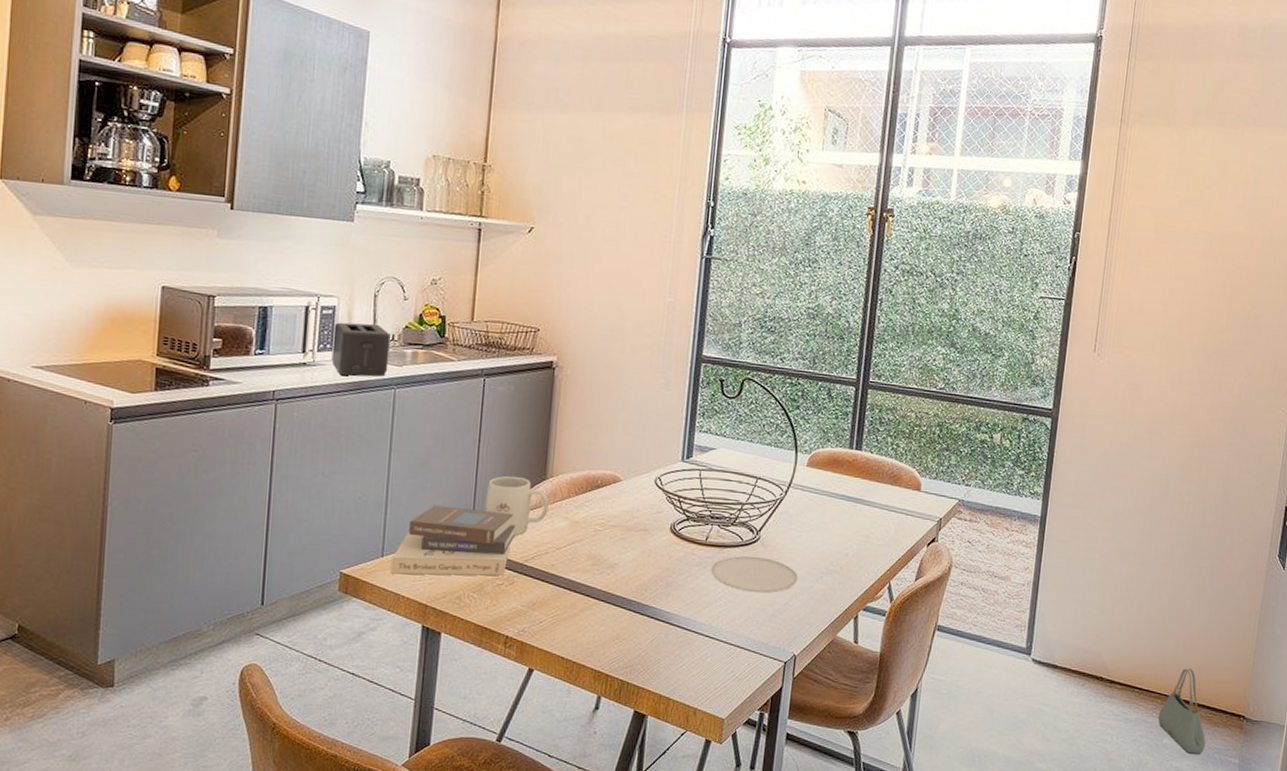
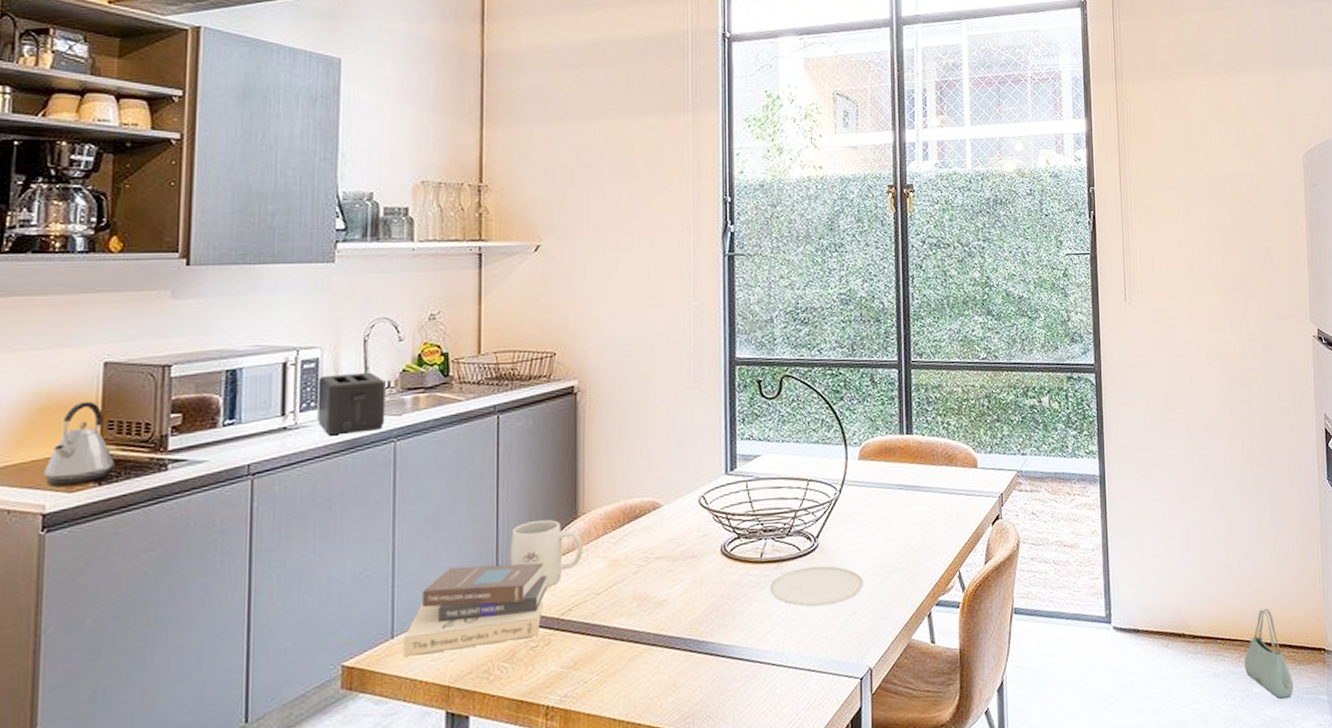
kettle: none [113,317,168,390] -> present [44,401,115,489]

